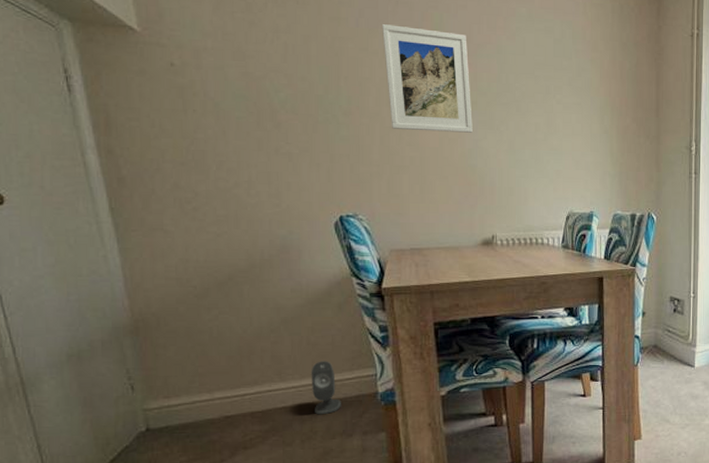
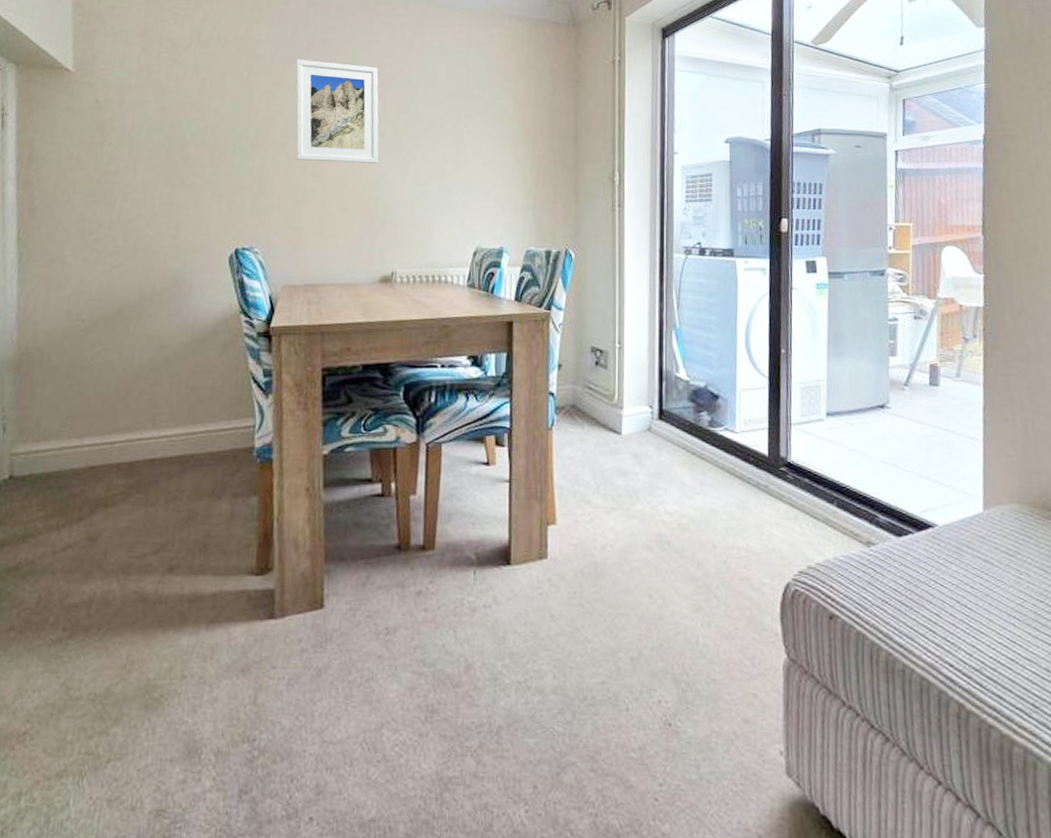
speaker: present [311,361,341,415] -> none [183,407,214,471]

